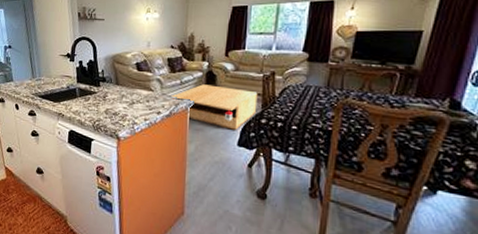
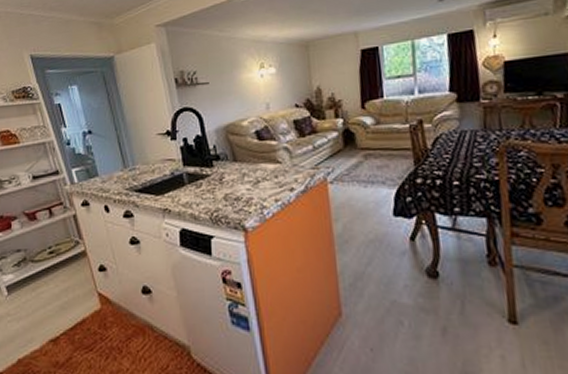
coffee table: present [170,84,258,130] -> none [303,145,409,197]

